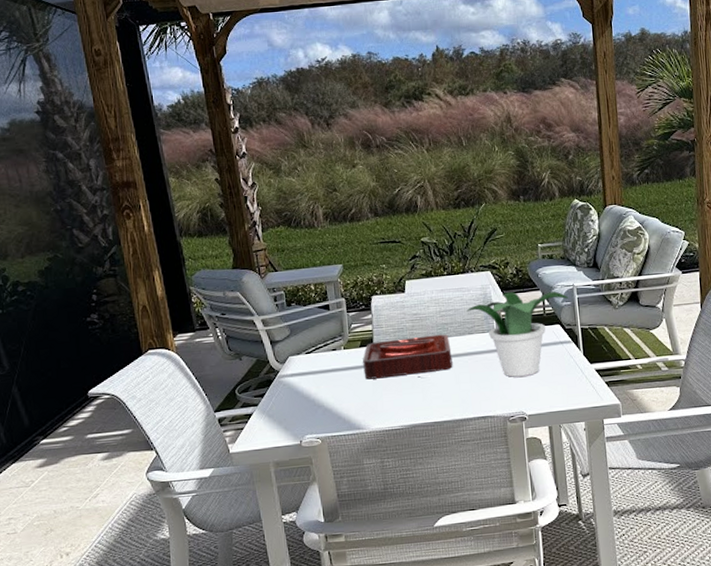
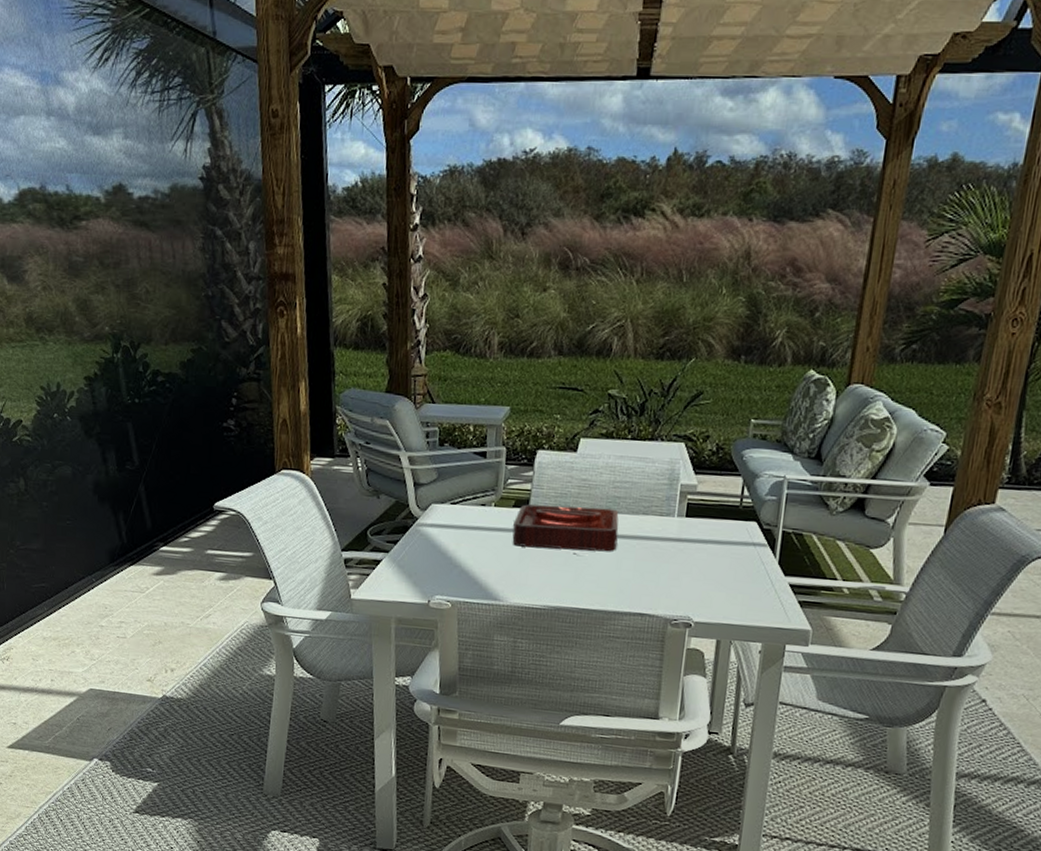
potted plant: present [466,291,569,377] -> none [646,472,776,577]

